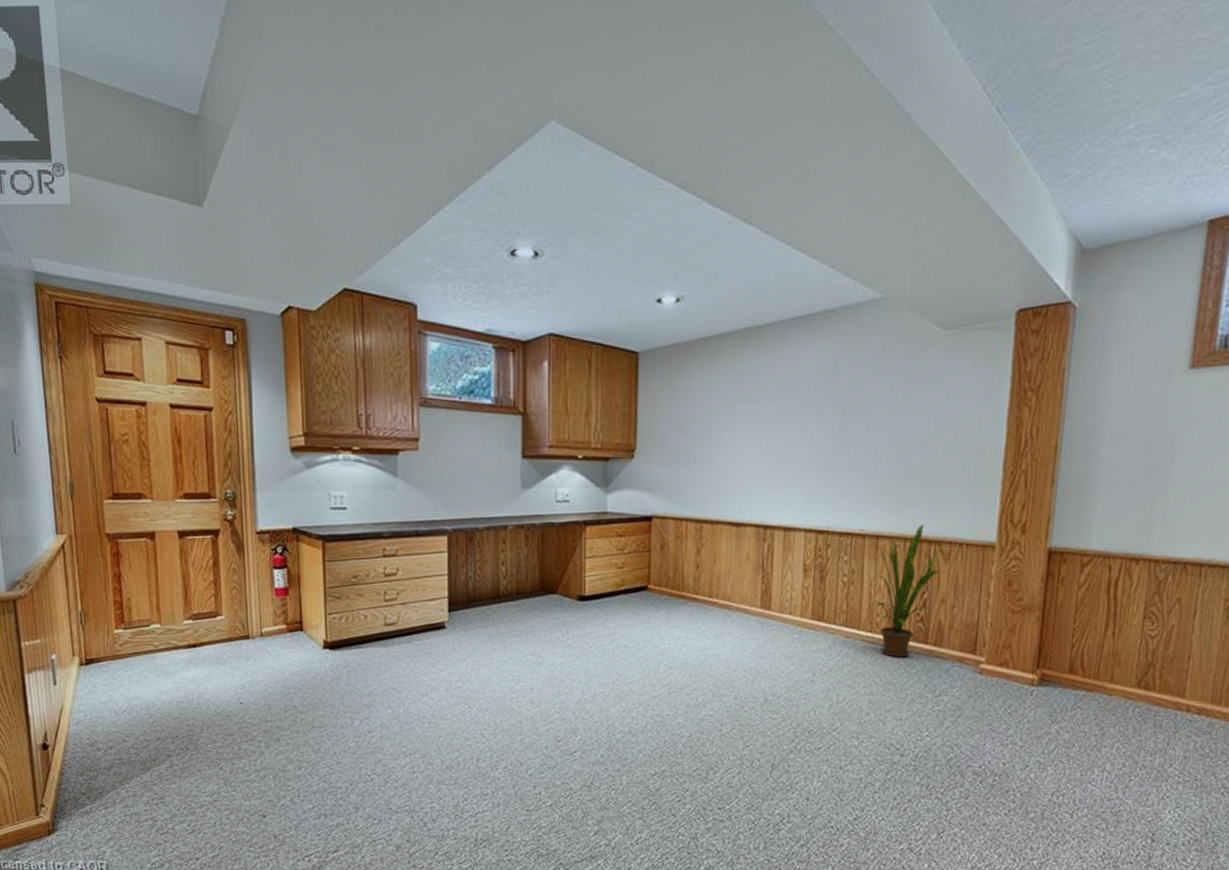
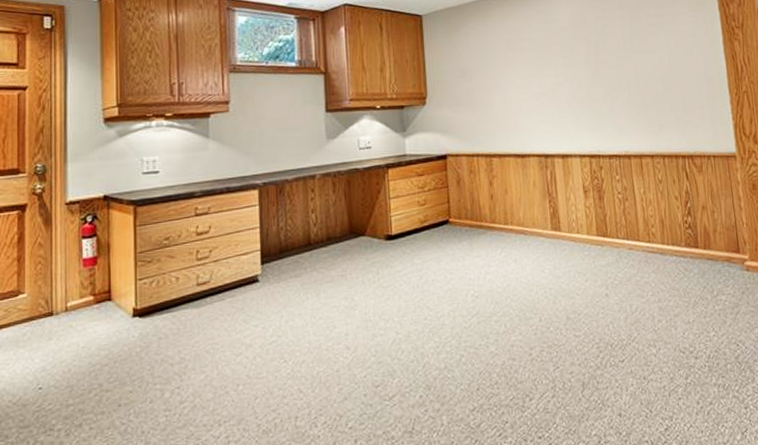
house plant: present [867,524,947,658] -> none [632,142,698,264]

